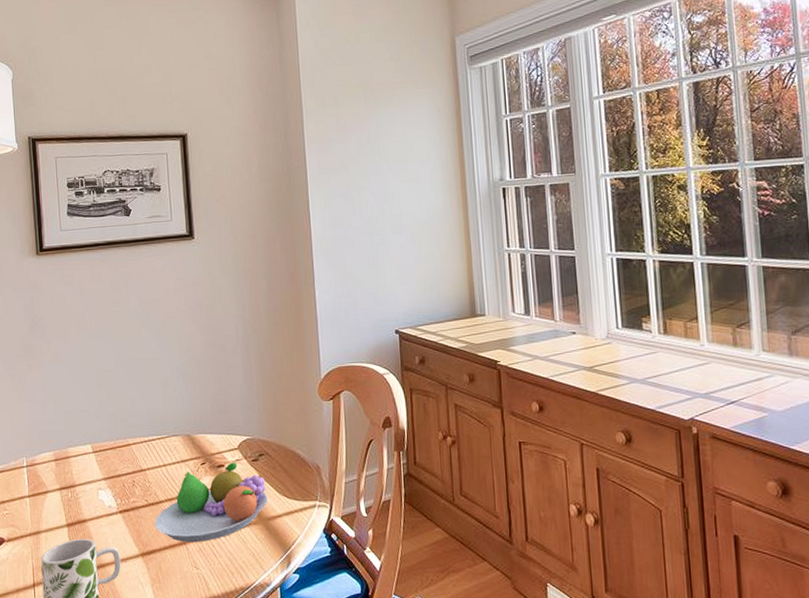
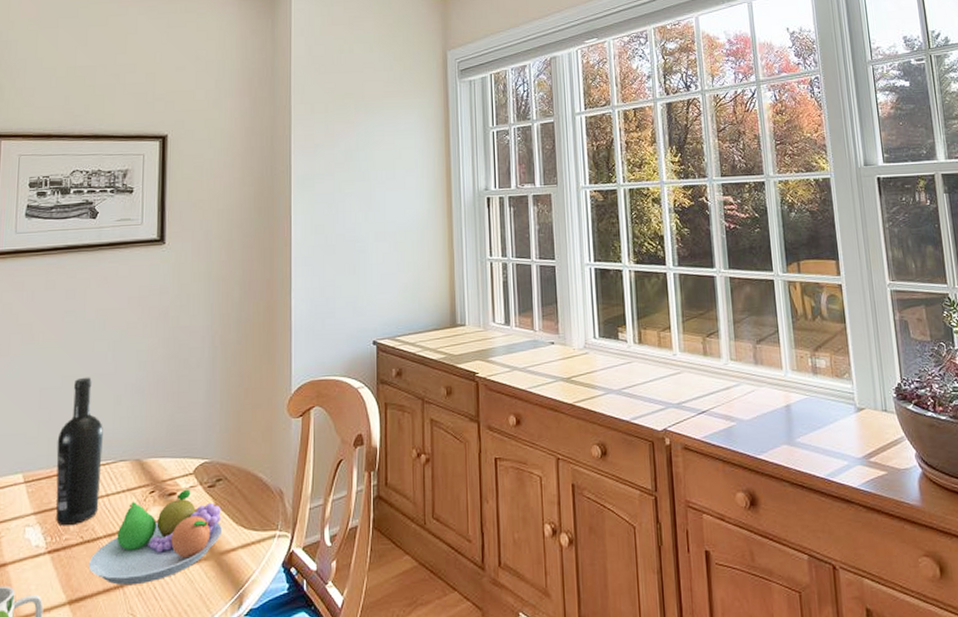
wine bottle: none [117,361,158,491] -> present [55,377,103,526]

